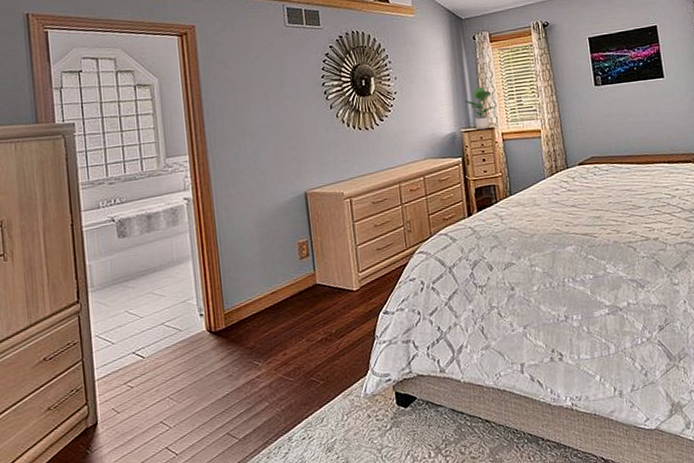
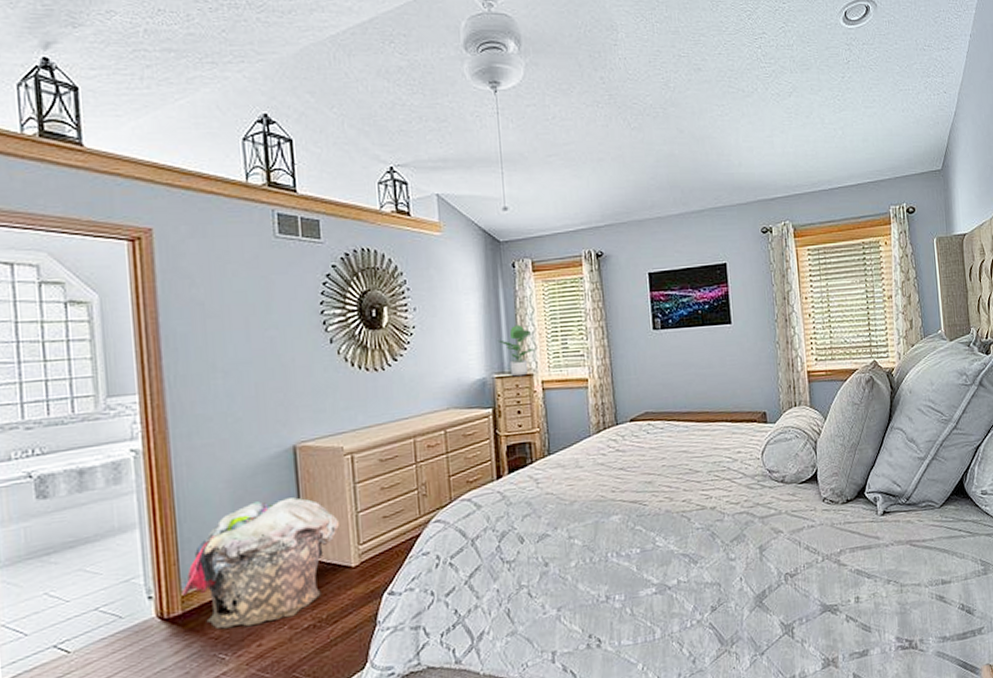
laundry basket: none [224,234,344,341] -> present [181,497,341,630]

